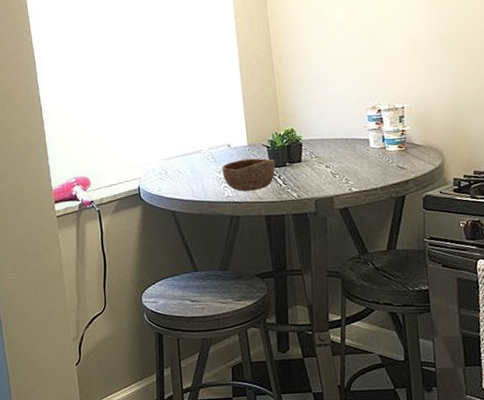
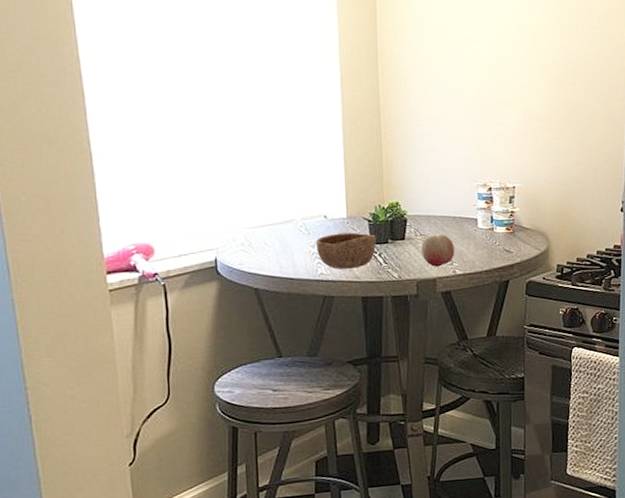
fruit: none [317,156,349,186] -> present [421,235,455,267]

